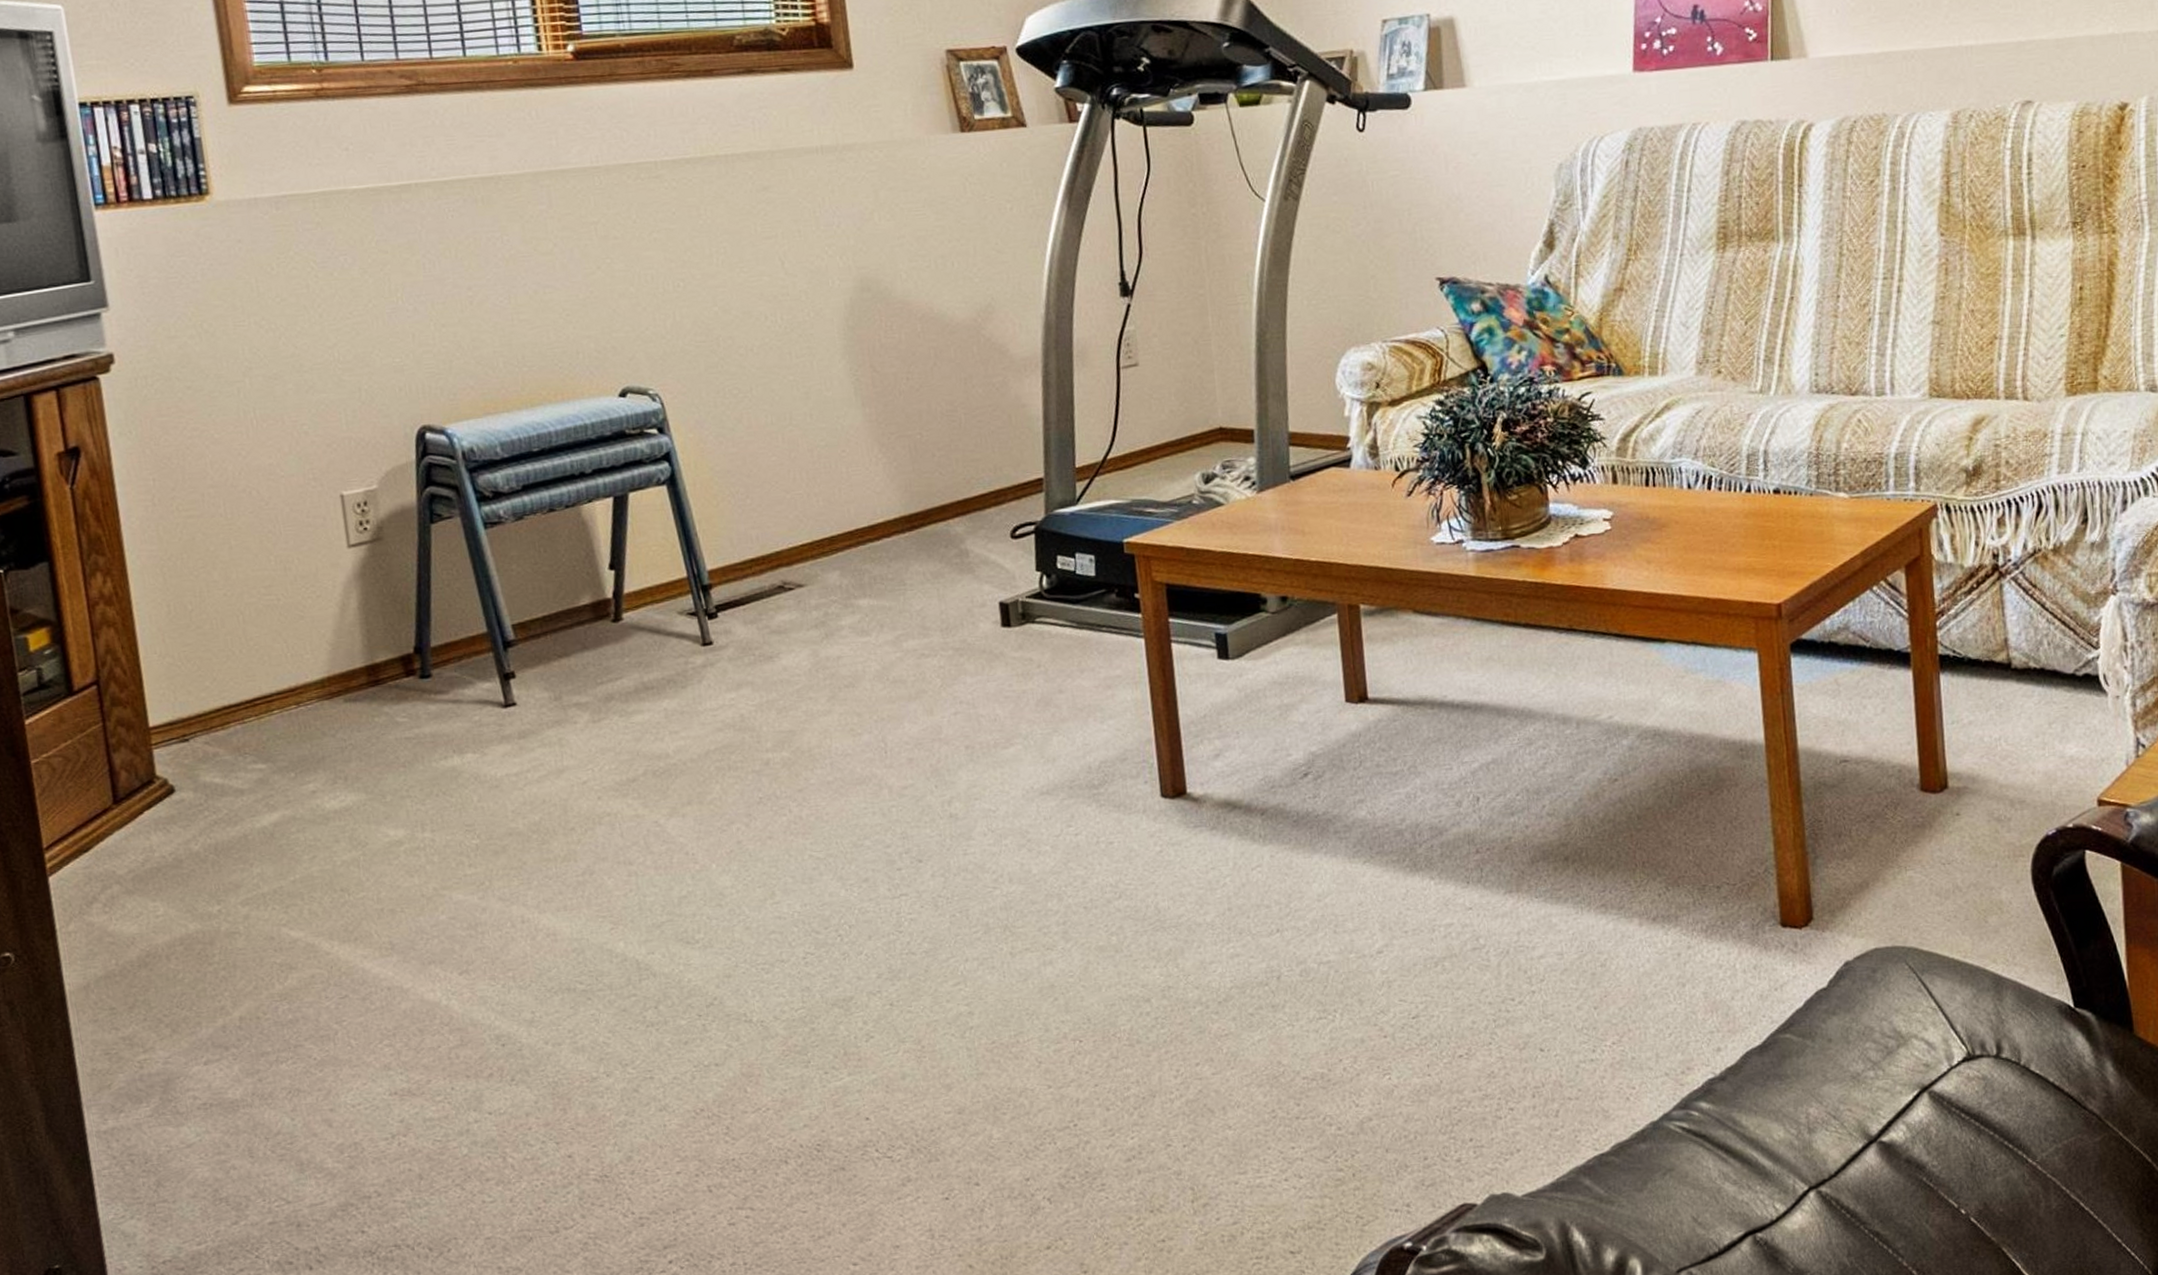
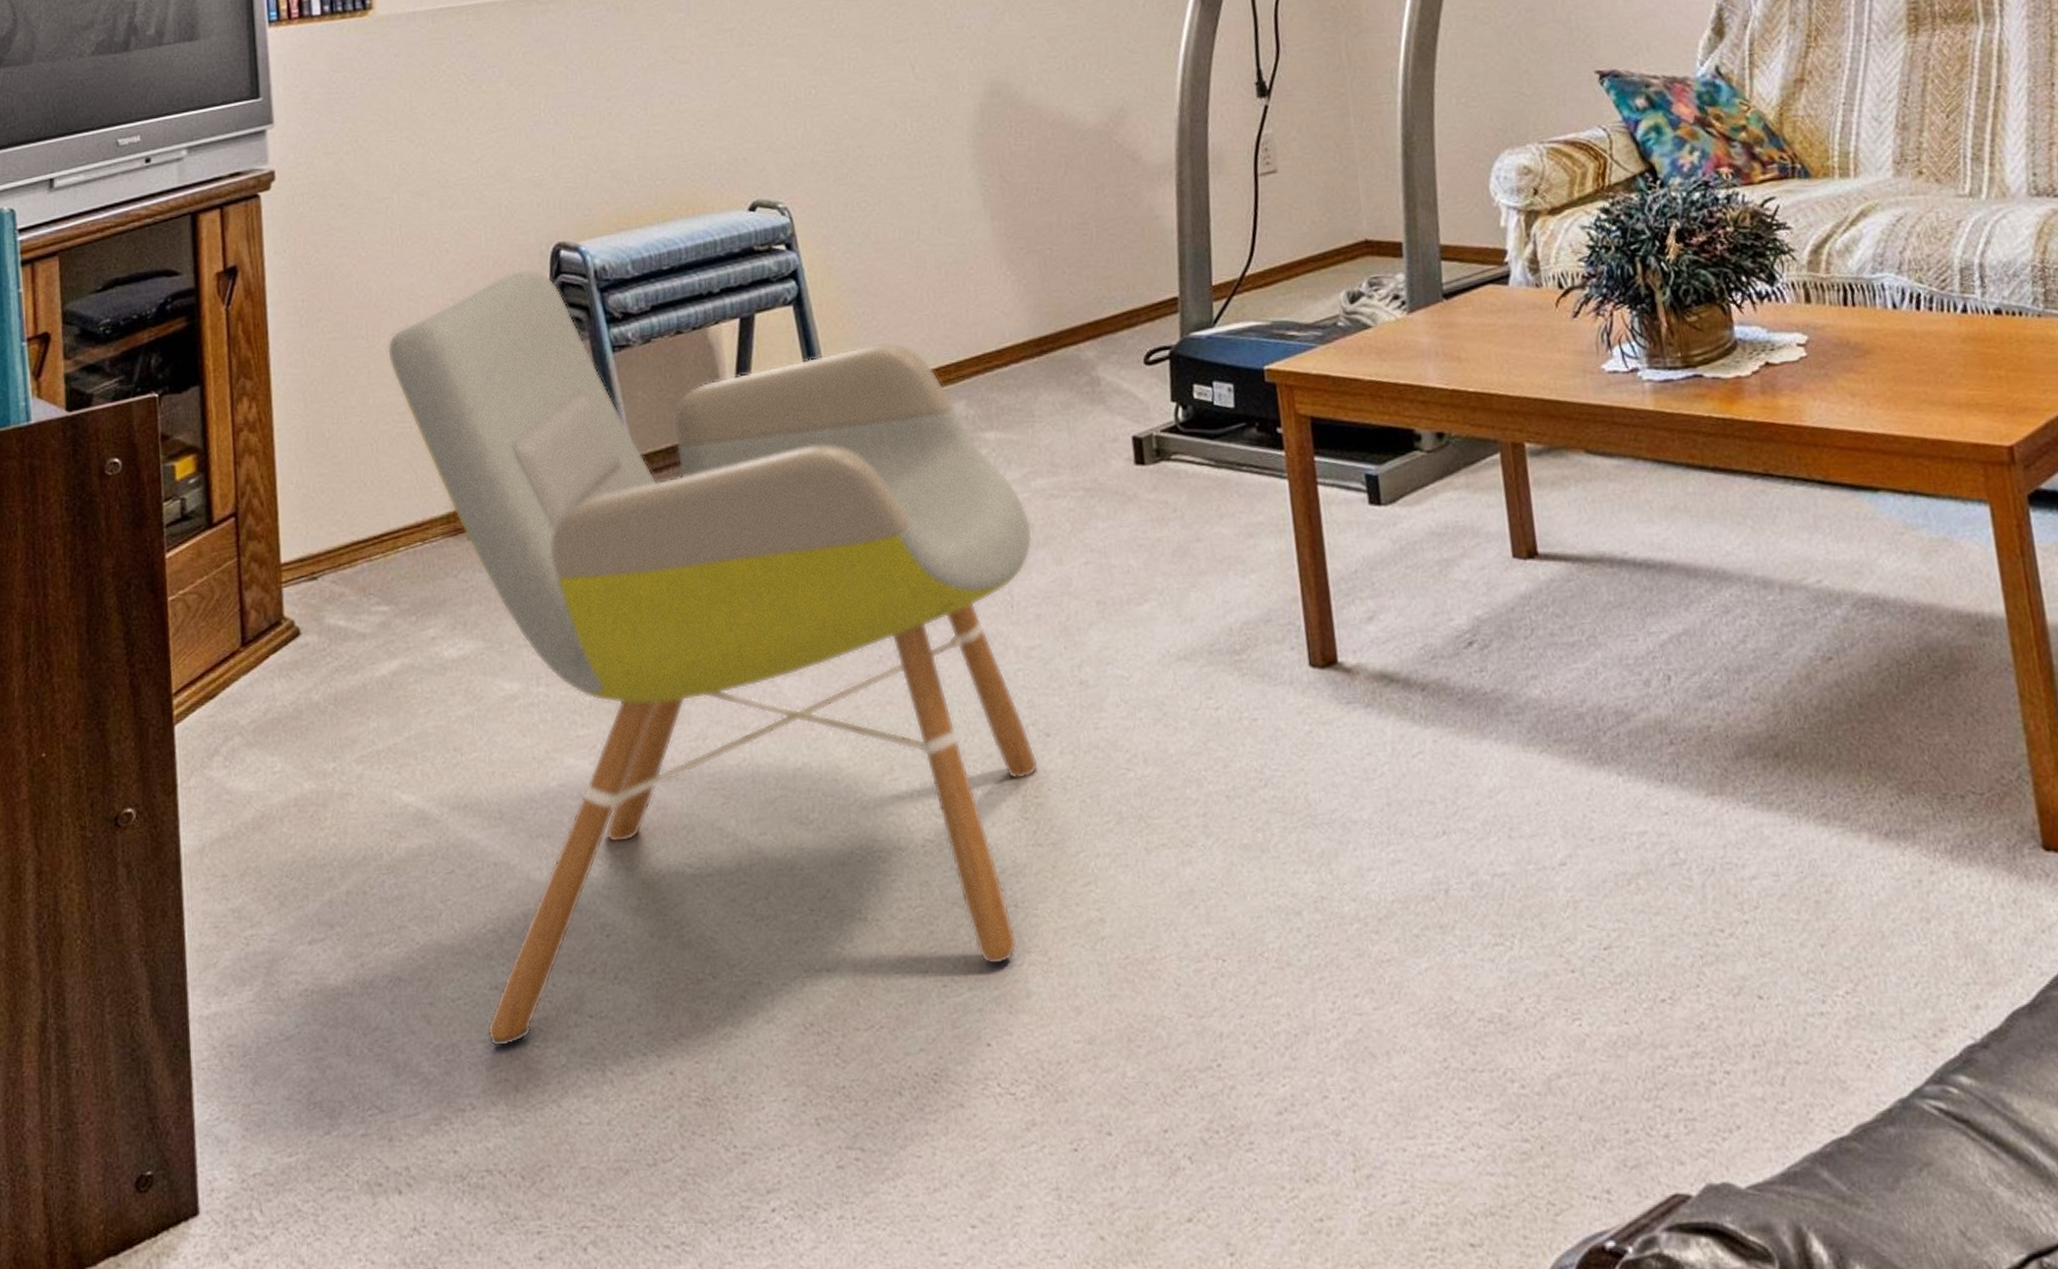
armchair: none [248,450,912,1144] -> present [388,269,1038,1048]

